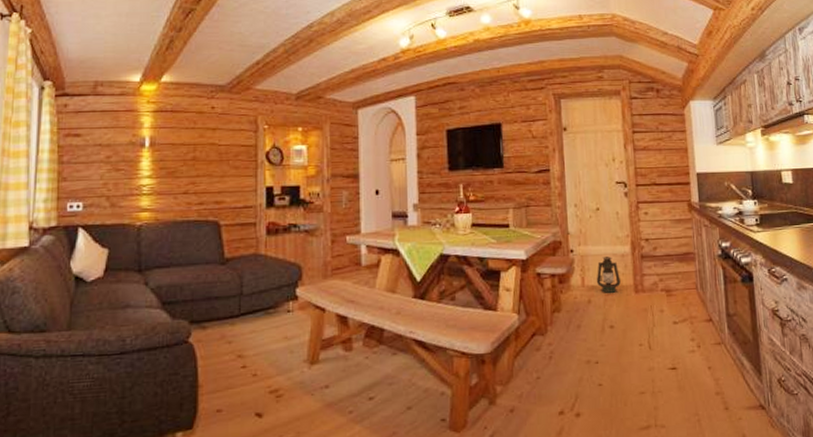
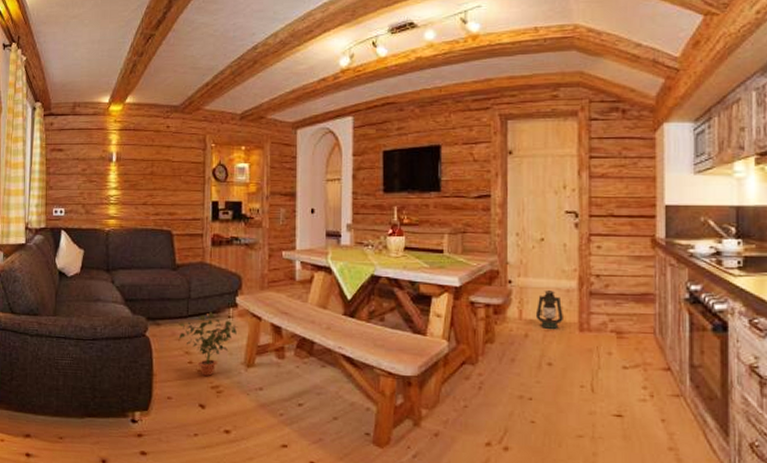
potted plant: none [229,307,299,380] -> present [178,311,238,376]

